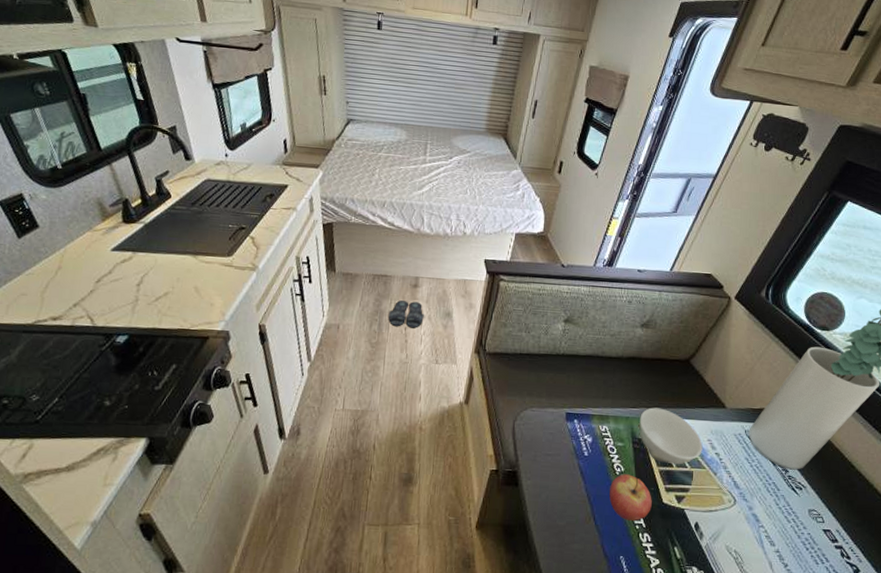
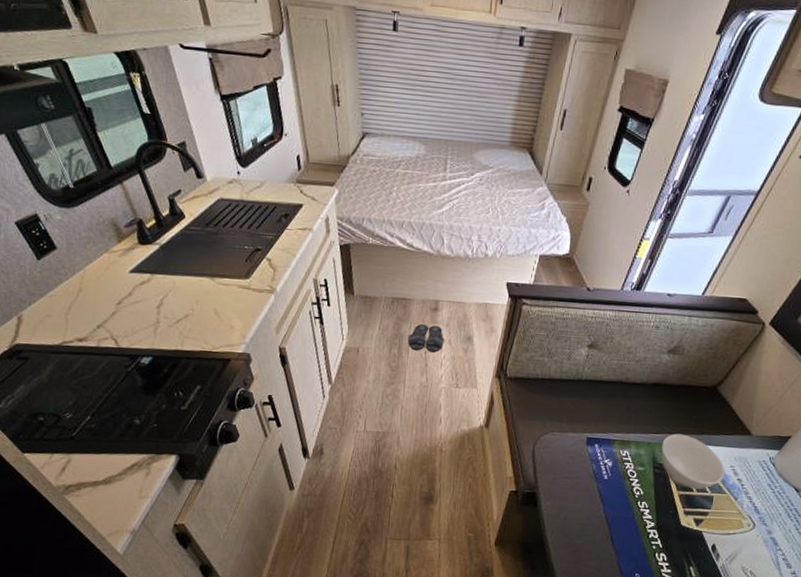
fruit: present [609,474,652,522] -> none [627,497,670,542]

